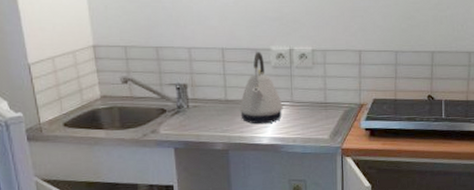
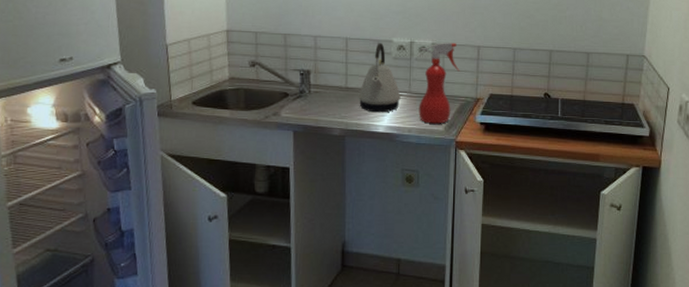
spray bottle: none [301,47,342,133] -> present [418,42,460,124]

